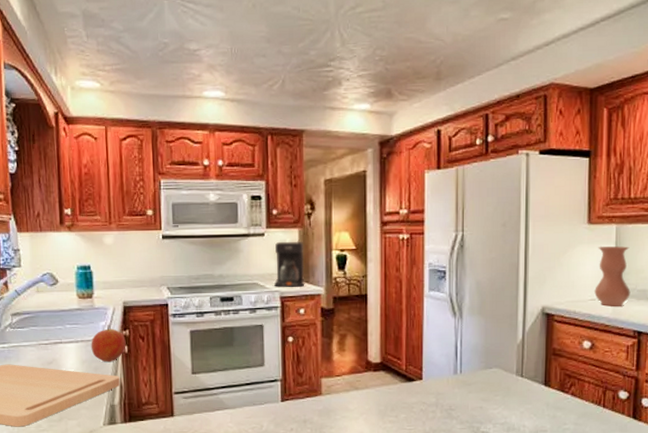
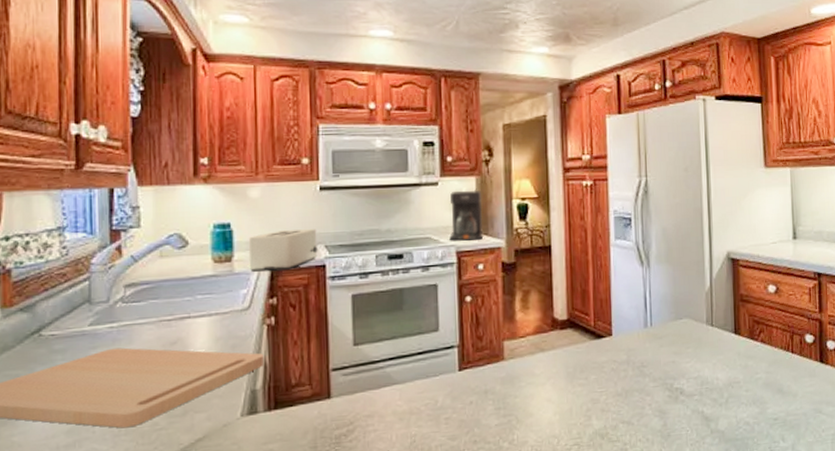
fruit: present [91,324,126,363] -> none [228,292,273,338]
toaster: none [105,273,161,308] -> present [248,229,318,273]
vase: present [594,246,631,307] -> none [775,189,808,249]

